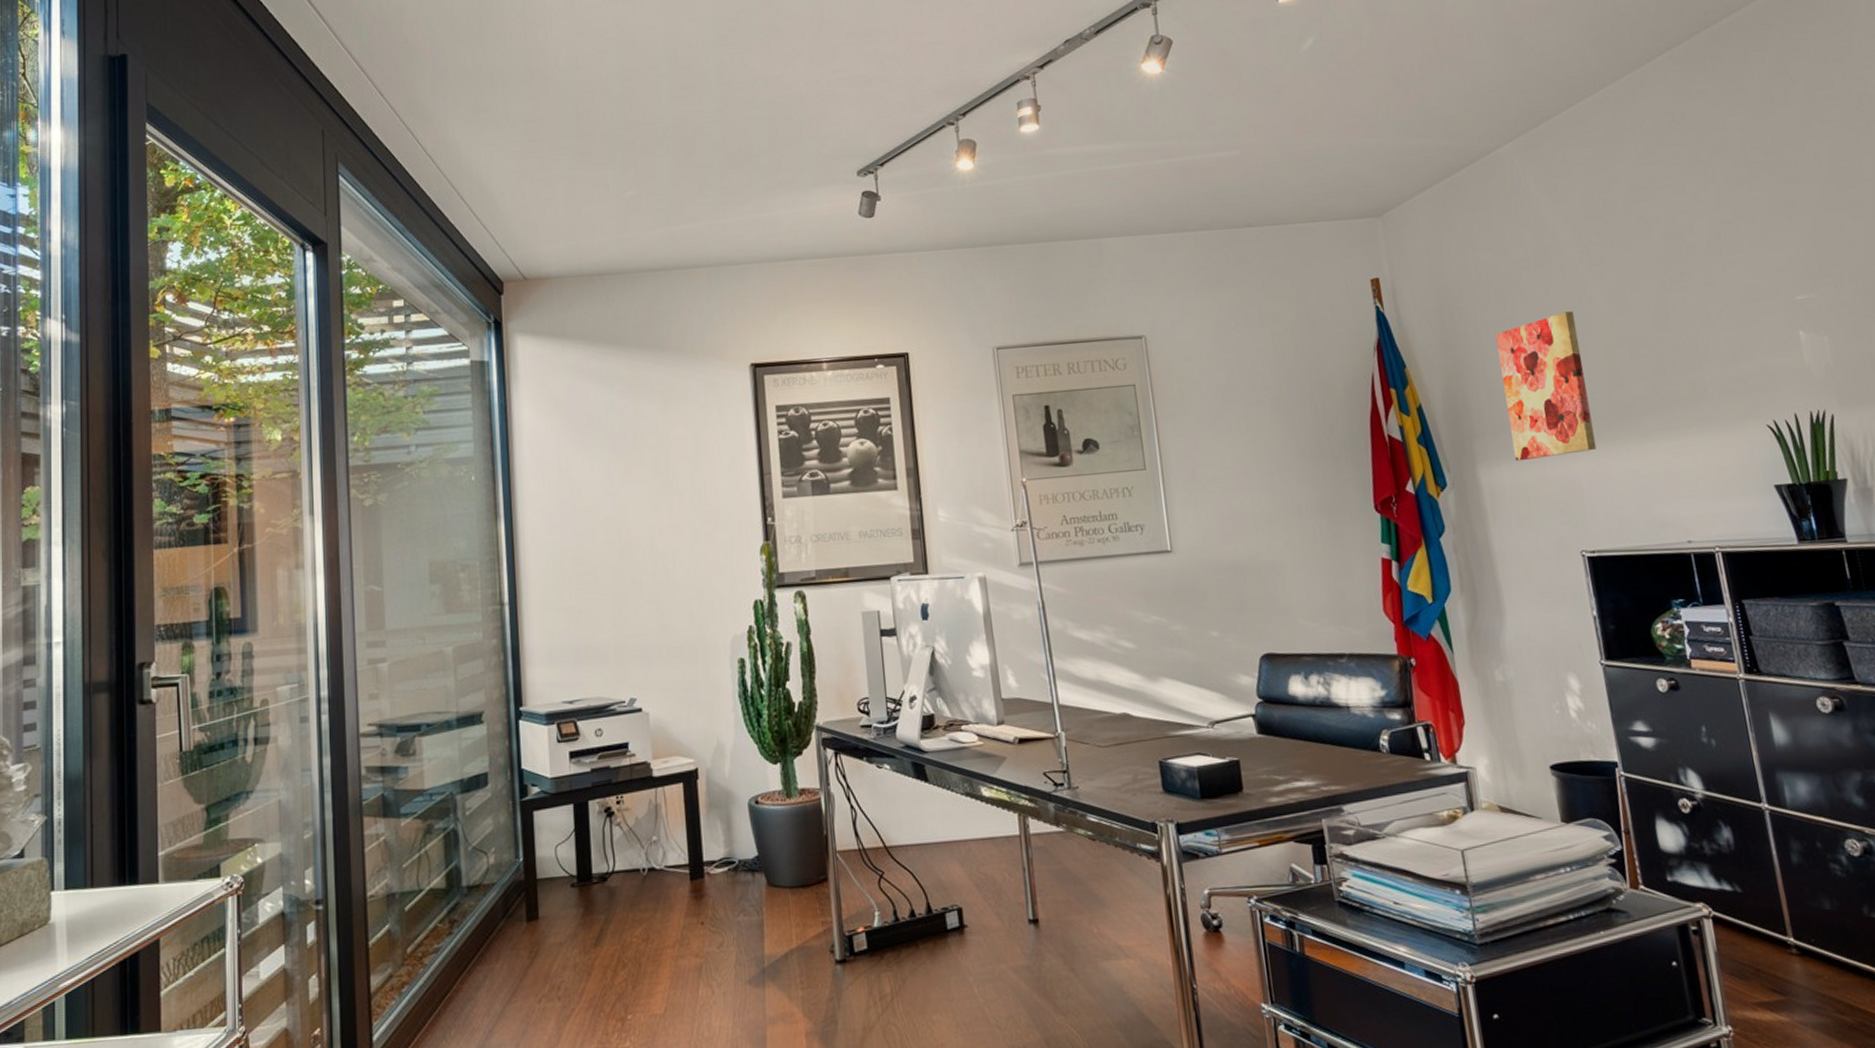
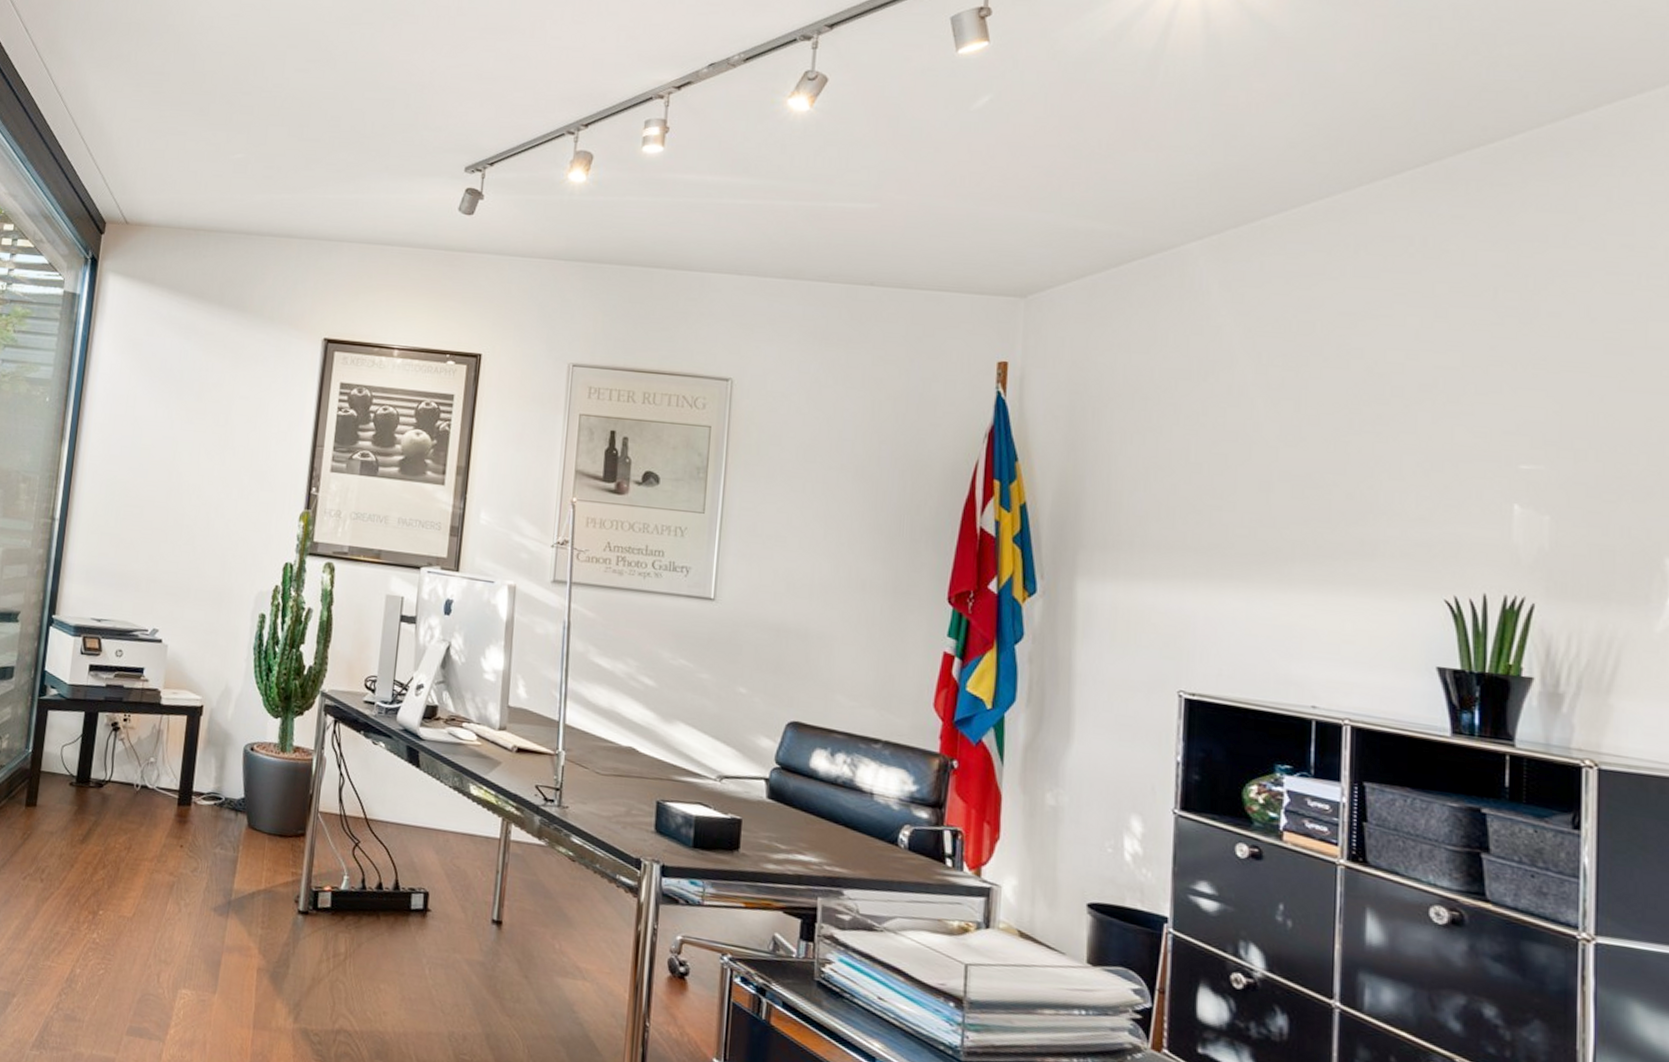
wall art: present [1495,311,1597,462] -> none [1123,434,1232,588]

